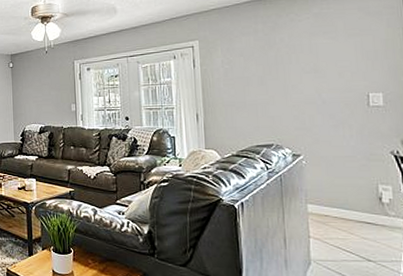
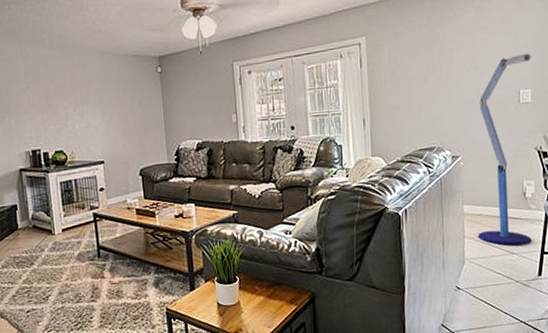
floor lamp: none [322,57,392,253] -> present [478,53,532,246]

